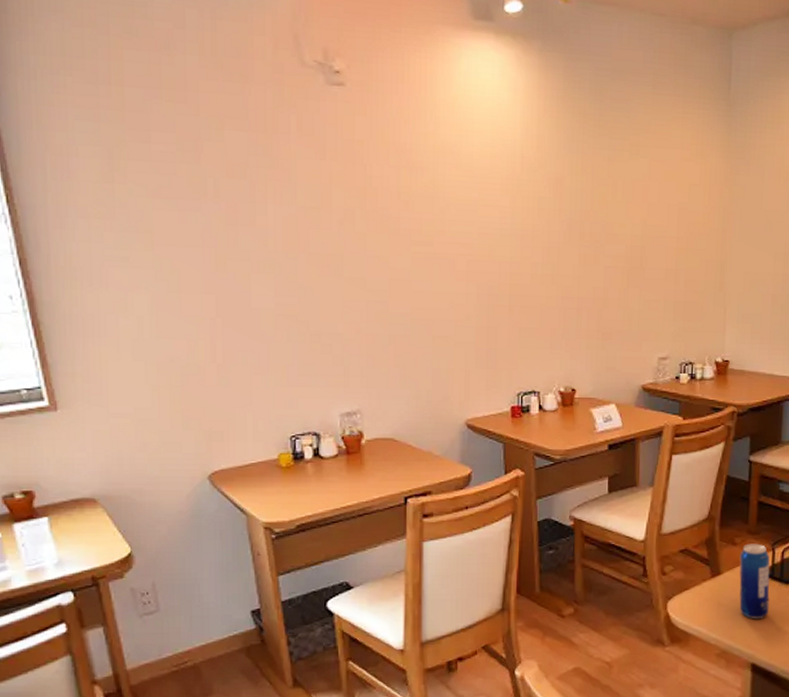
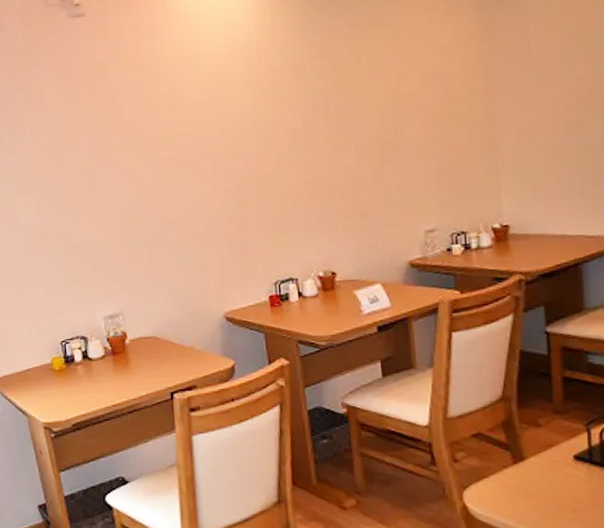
beverage can: present [739,543,770,620] -> none [546,424,592,510]

